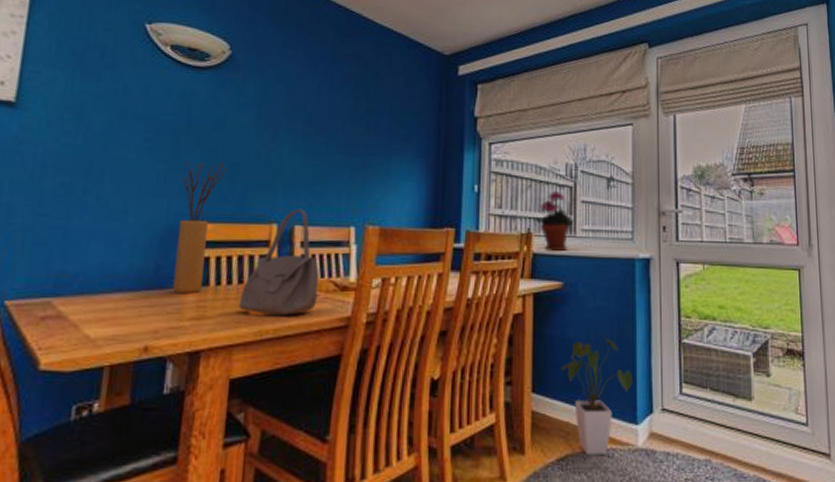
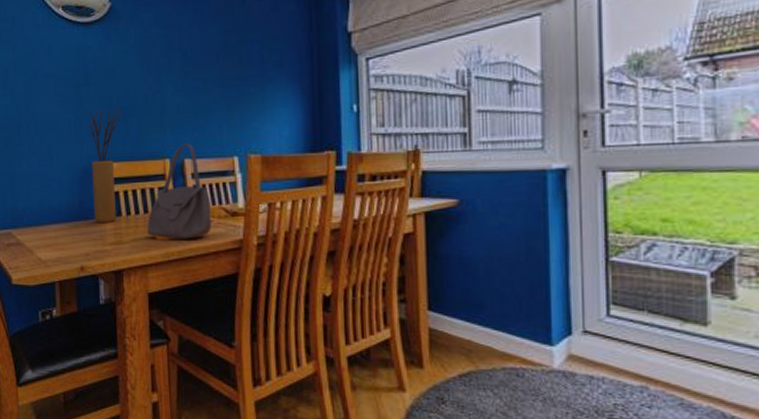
potted plant: present [535,191,572,253] -> none [423,103,467,170]
house plant: present [561,336,633,455] -> none [460,254,546,374]

